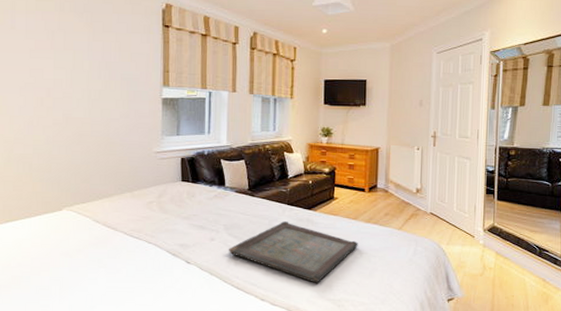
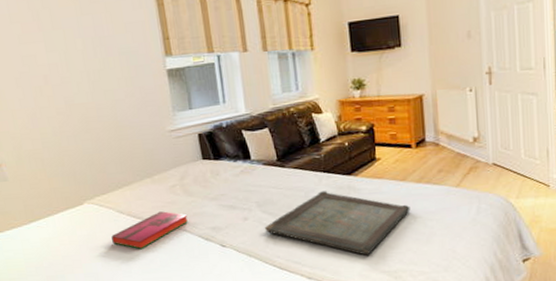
hardback book: none [84,224,160,258] -> present [111,211,189,249]

